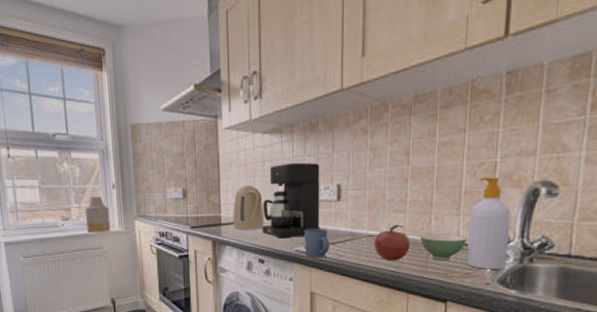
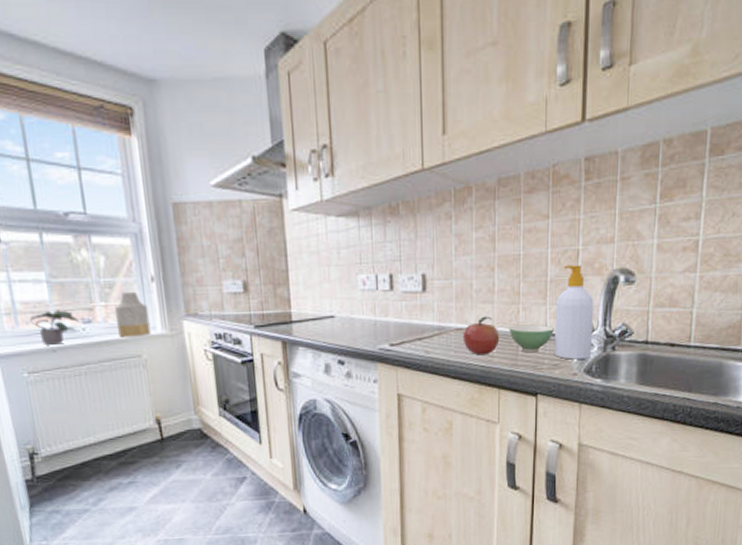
potted plant: none [26,209,61,236] -> present [30,310,81,345]
kettle: present [233,184,265,230] -> none [305,275,343,328]
coffee maker: present [262,162,320,239] -> none [340,249,405,336]
mug: present [305,228,329,258] -> none [388,322,416,357]

